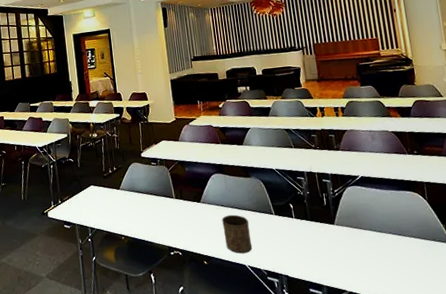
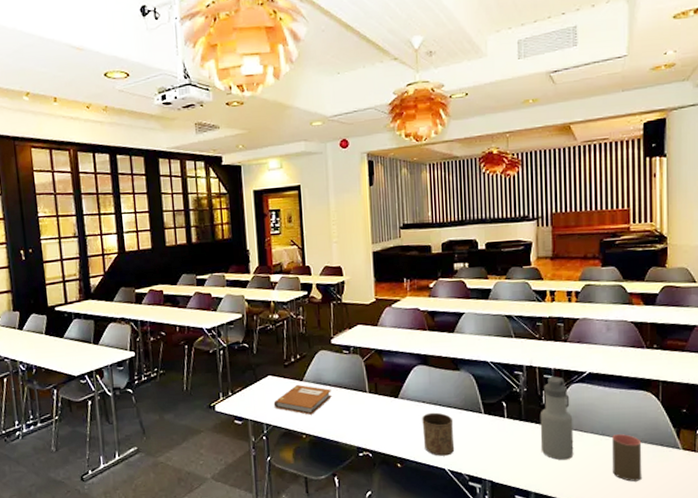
notebook: none [96,192,144,219] -> present [273,384,332,415]
water bottle: none [323,180,357,256] -> present [540,376,574,460]
cup: none [389,231,421,274] -> present [612,434,642,482]

